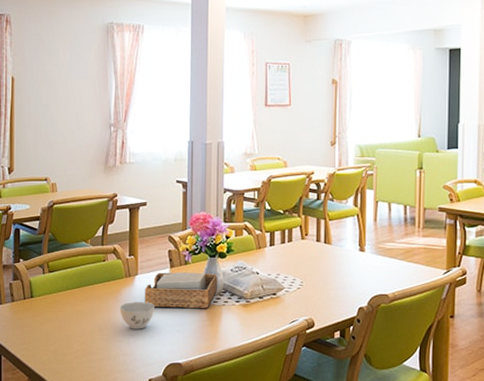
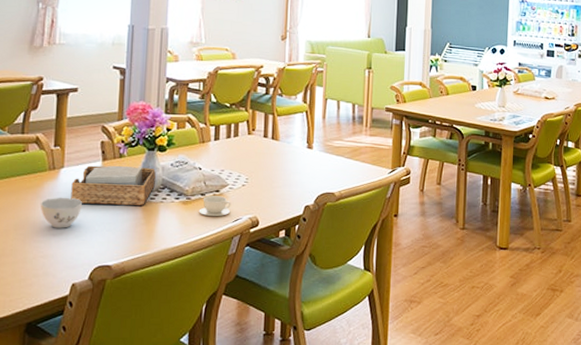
teacup: none [257,299,288,318] -> present [199,196,231,216]

